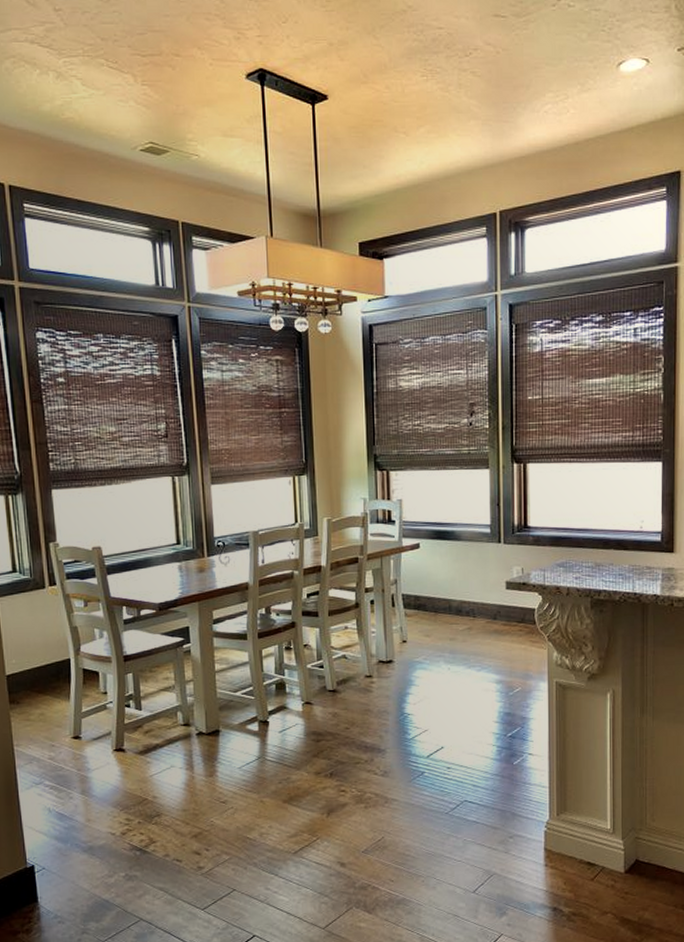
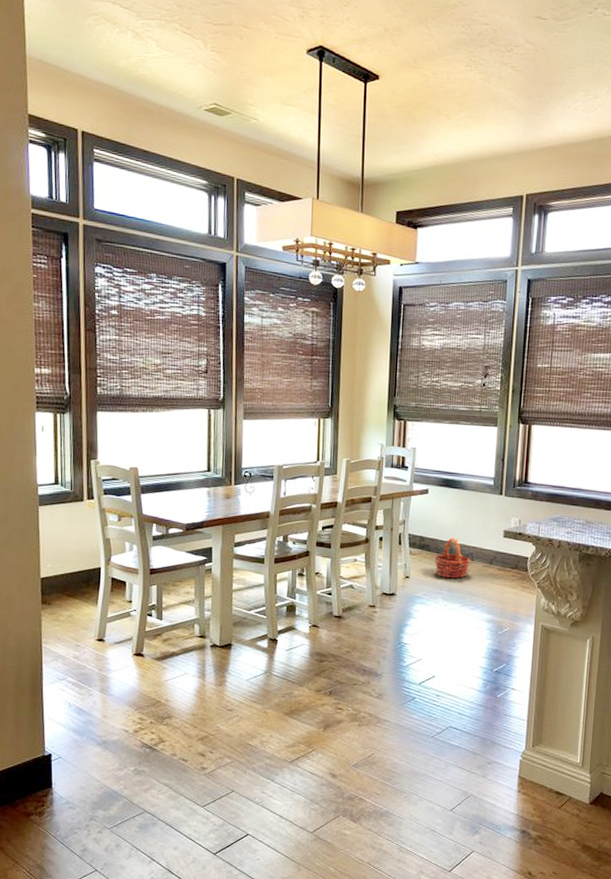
basket: none [432,594,472,639] -> present [434,537,471,579]

